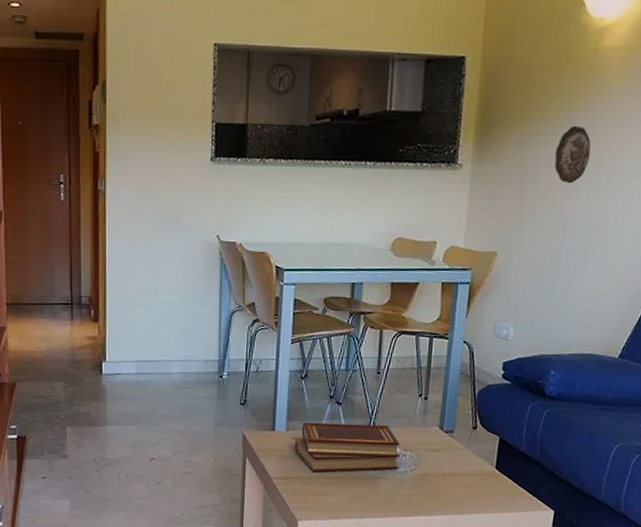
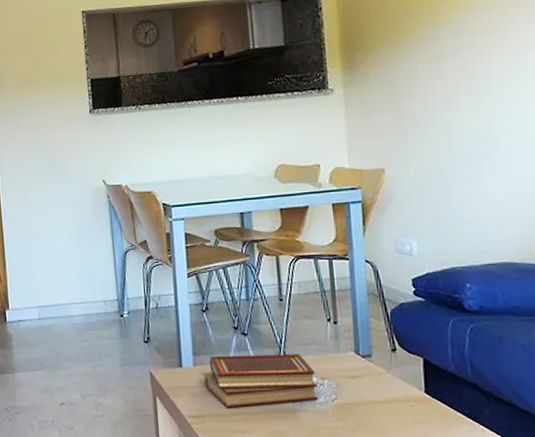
decorative plate: present [554,125,591,184] -> none [426,39,464,95]

